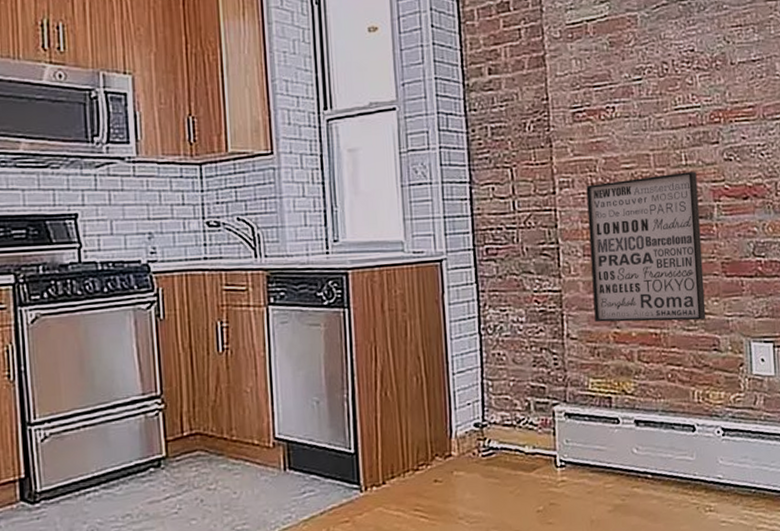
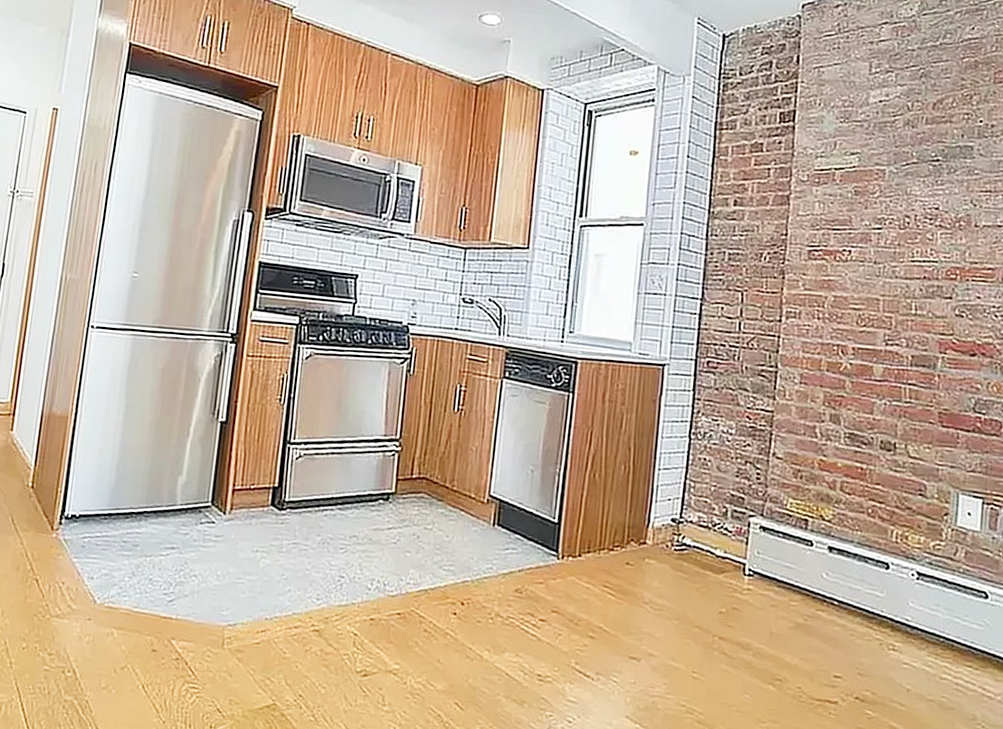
wall art: present [586,172,706,323] -> none [802,318,925,464]

